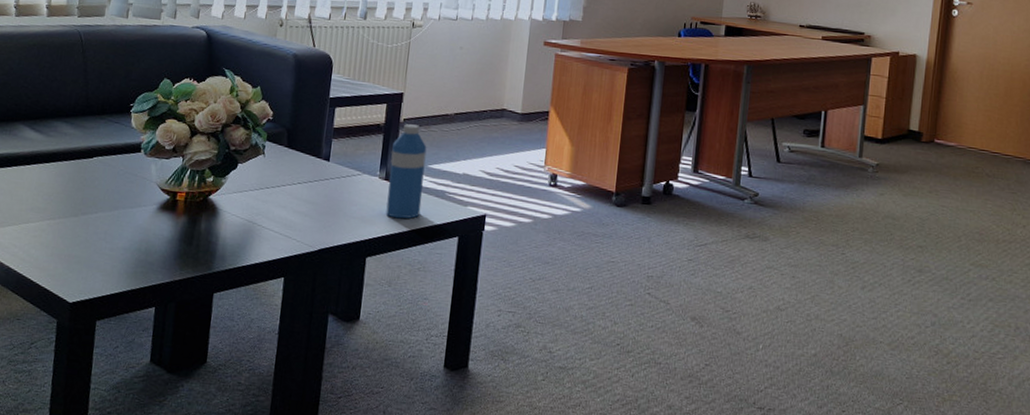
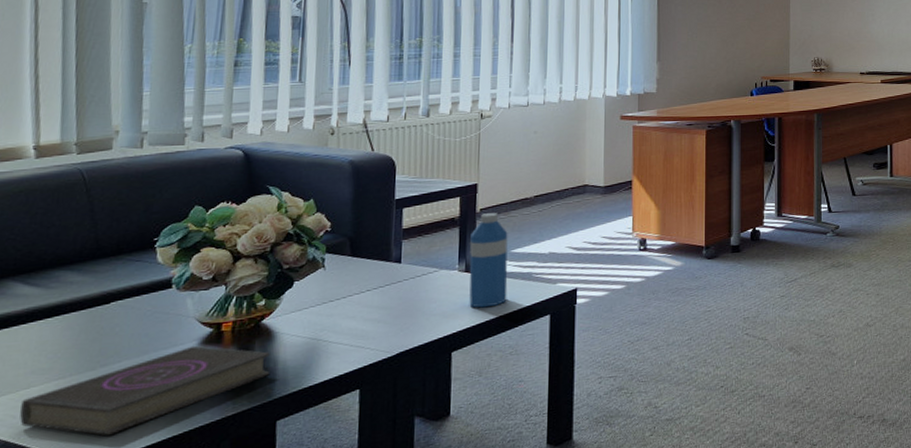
book: none [19,209,214,278] -> present [20,345,270,435]

